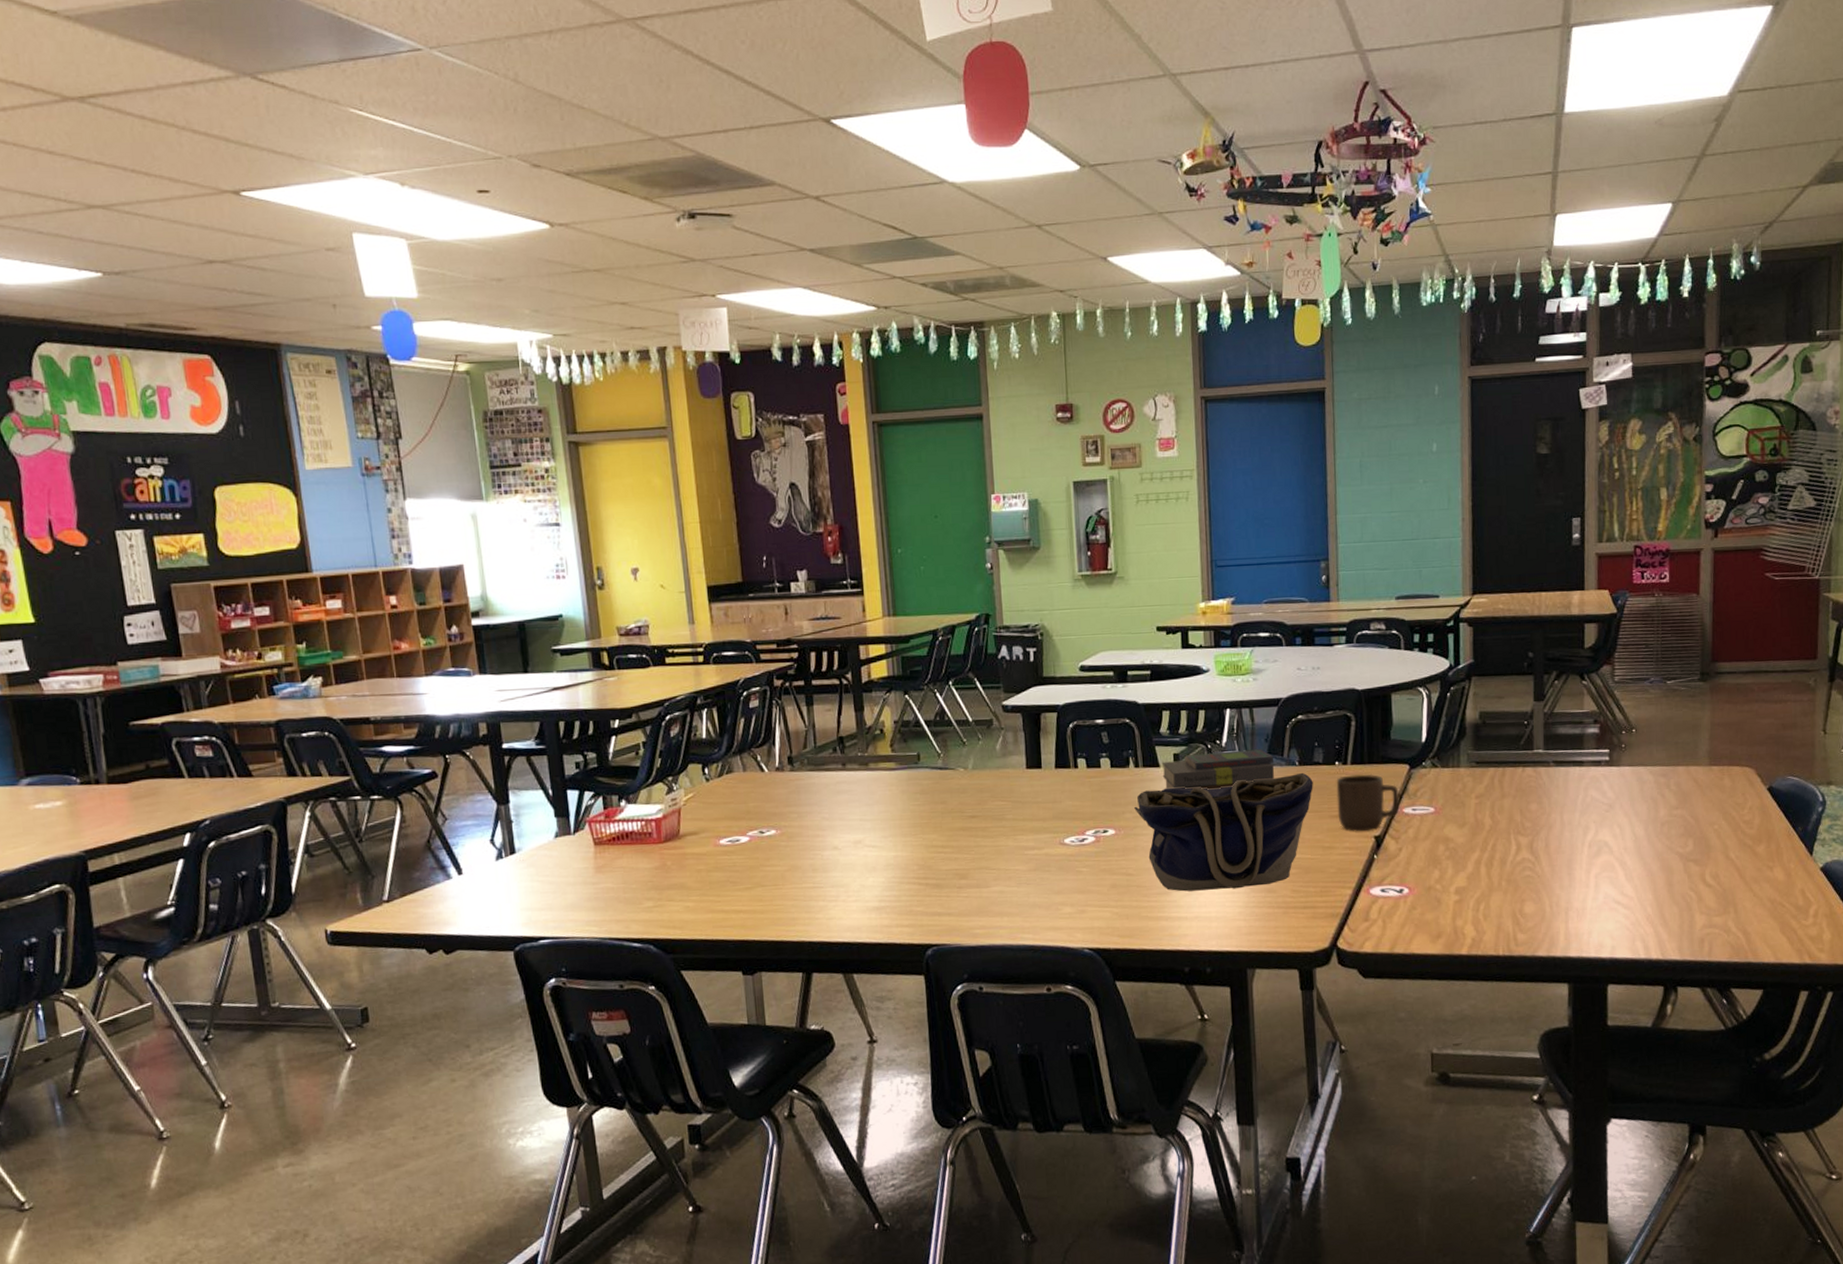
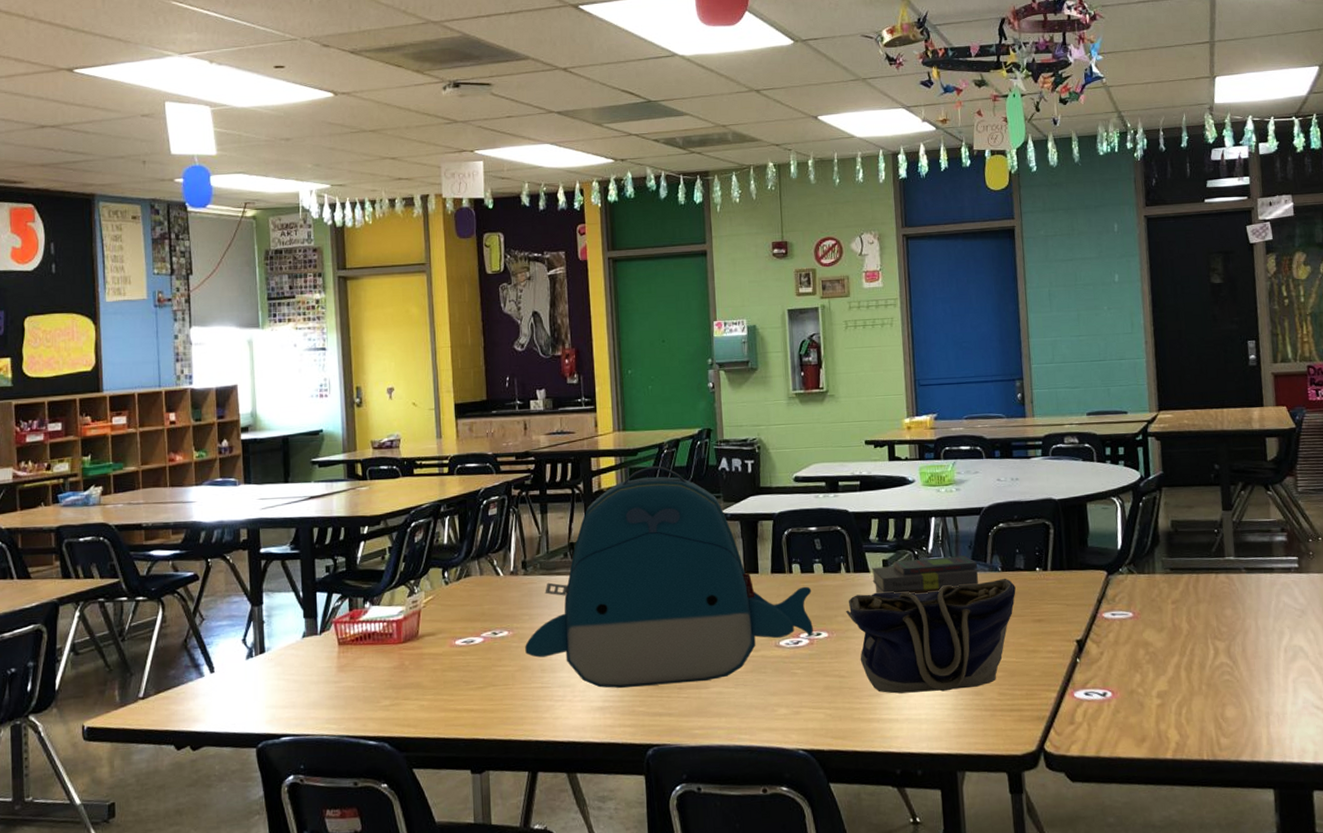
backpack: none [794,654,1100,888] -> present [525,465,813,688]
mug: present [1336,774,1400,831] -> none [1037,579,1100,635]

